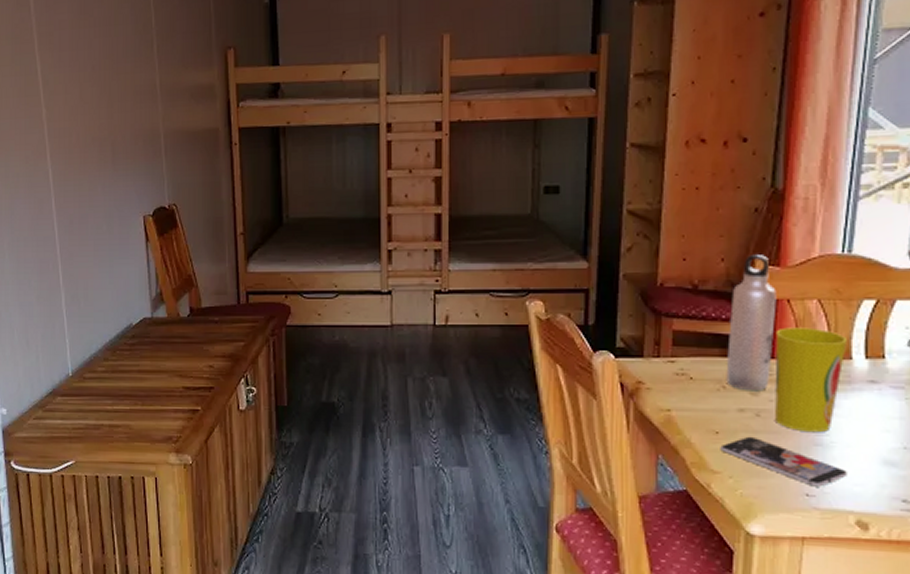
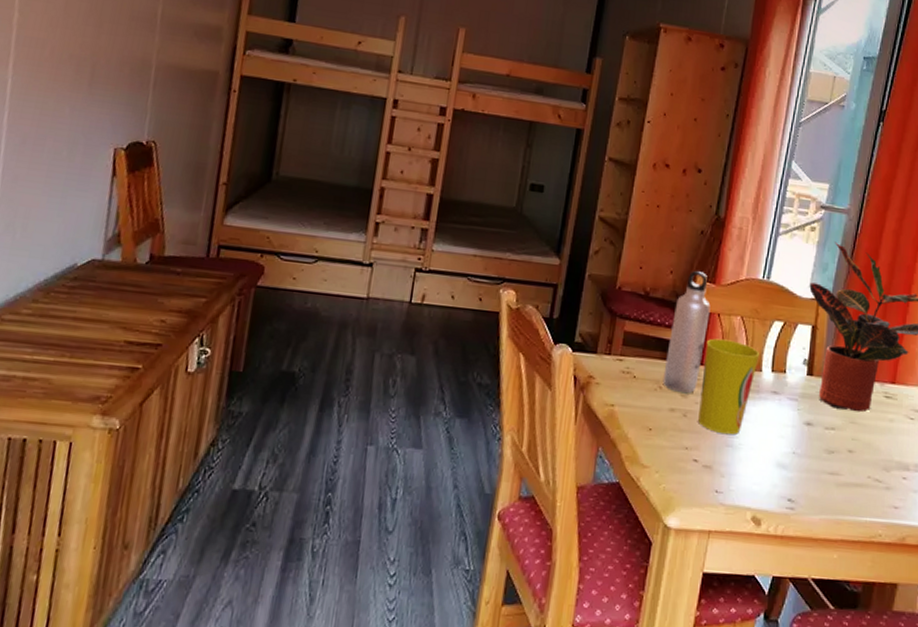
smartphone: present [720,436,847,487] -> none [651,434,749,485]

